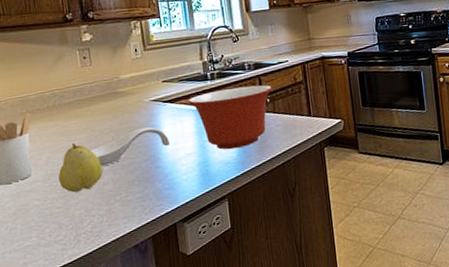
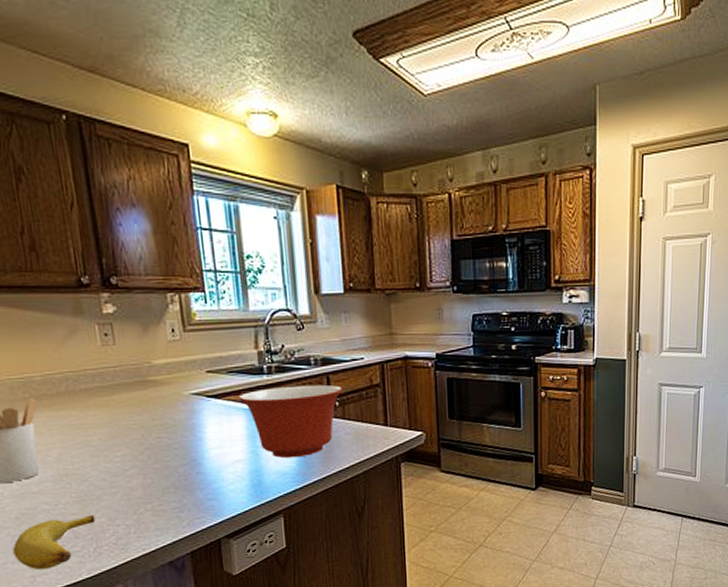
banana: none [10,207,76,258] -> present [12,515,96,570]
fruit: present [58,143,103,193] -> none [73,438,130,498]
spoon rest: present [90,127,171,166] -> none [114,426,215,468]

